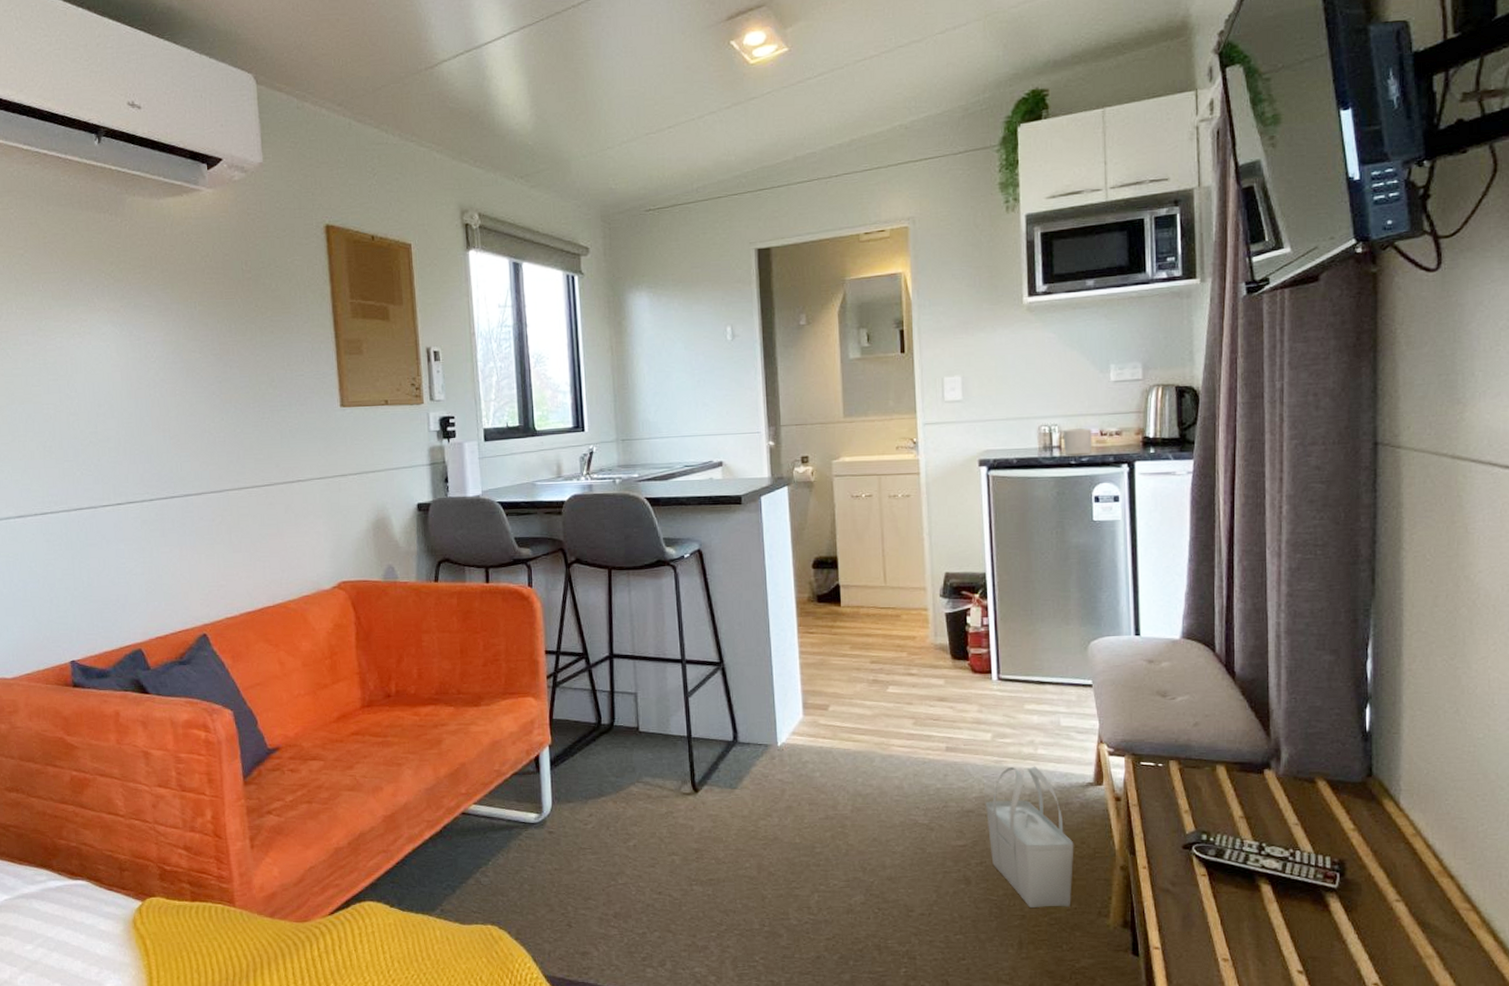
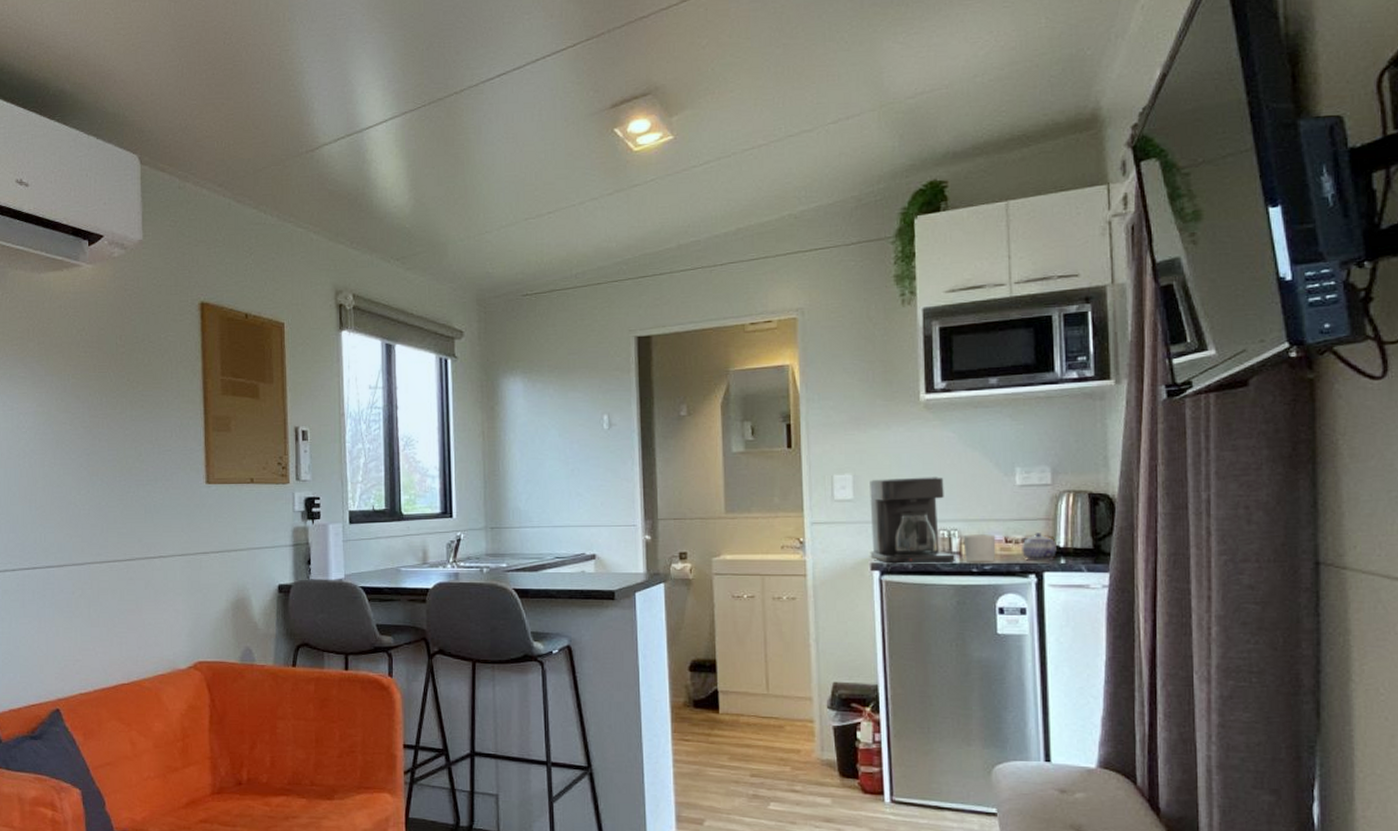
coffee maker: none [977,376,1055,461] -> present [870,477,955,565]
teapot: none [1115,425,1147,452] -> present [1022,533,1057,561]

